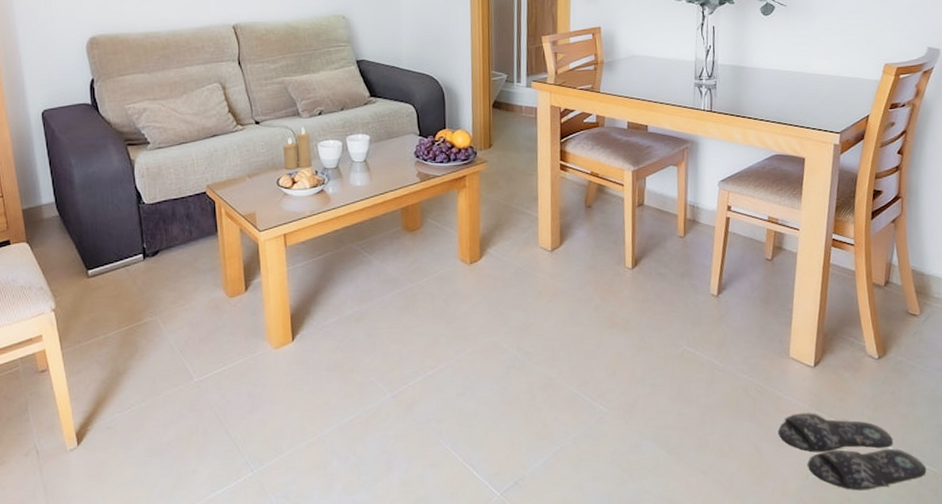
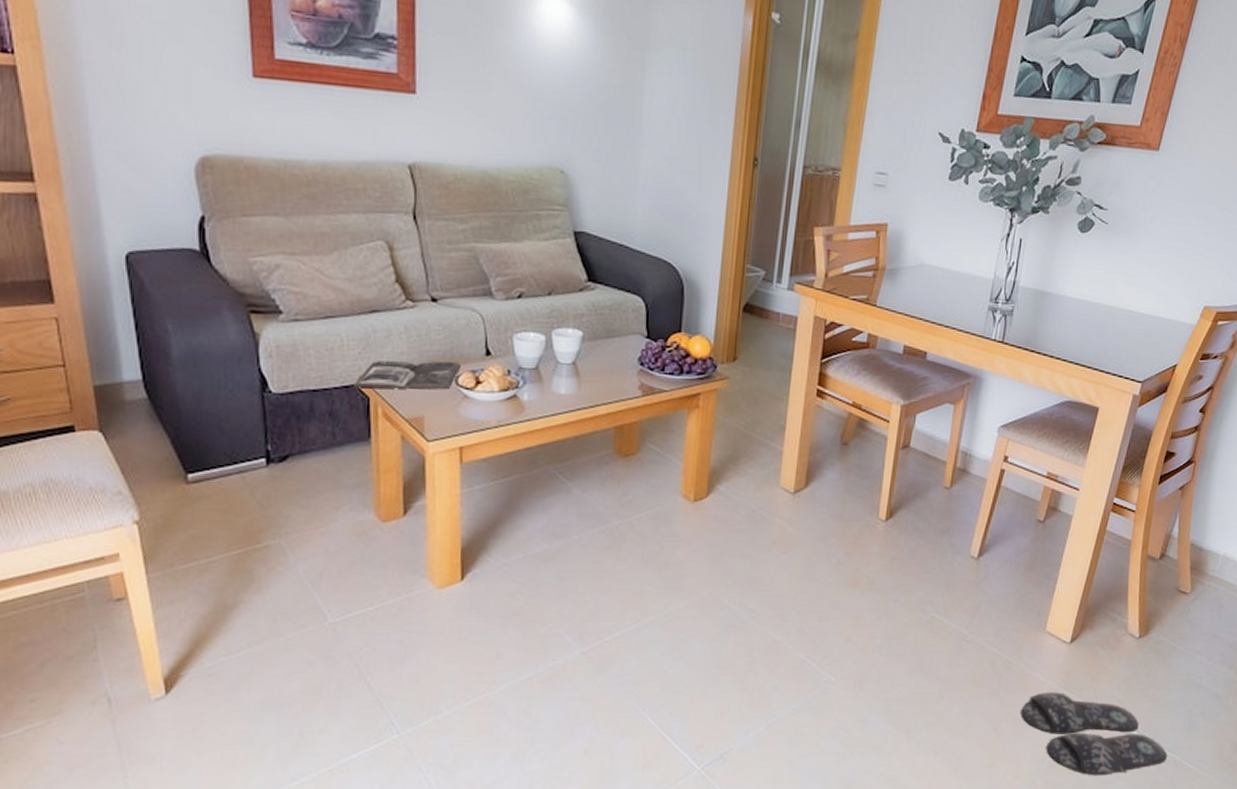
magazine: none [202,169,280,195] -> present [352,361,461,390]
candle: present [283,127,312,170] -> none [466,312,505,367]

